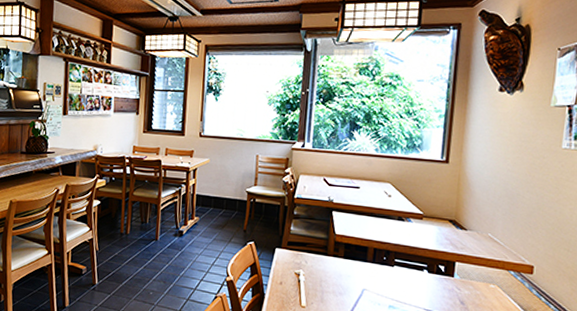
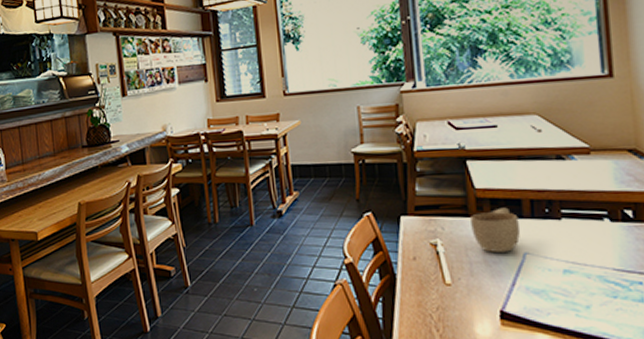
cup: none [327,251,364,287] -> present [470,207,521,252]

